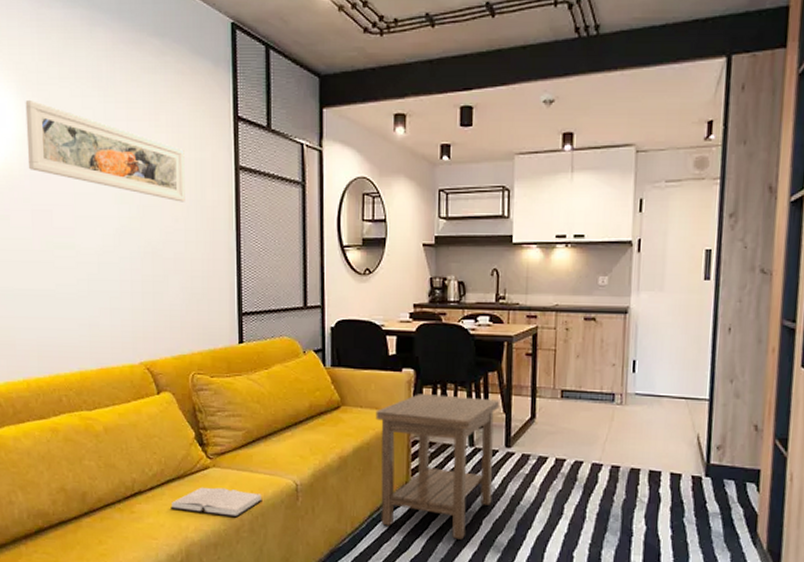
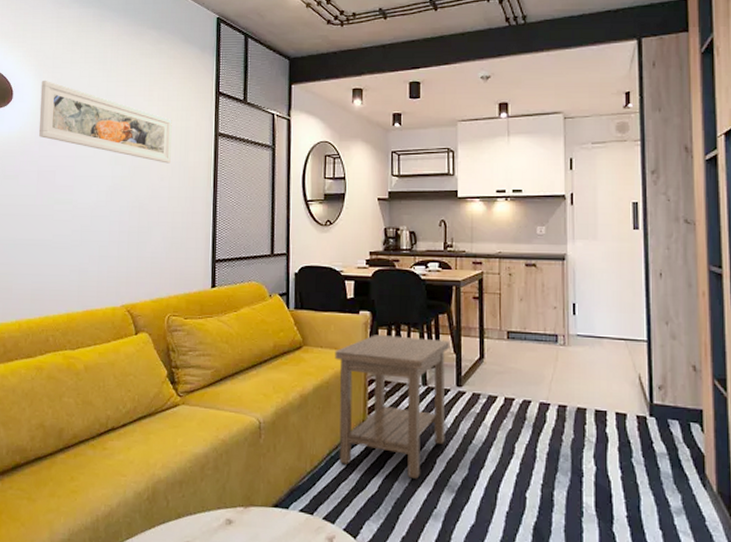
hardback book: present [170,487,262,518] -> none [140,424,227,455]

